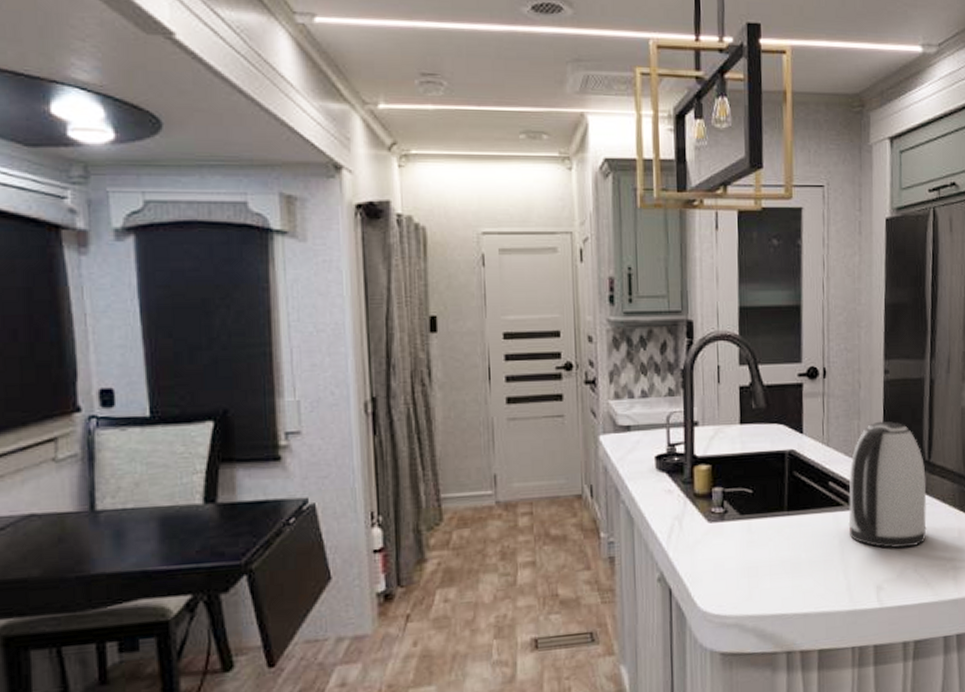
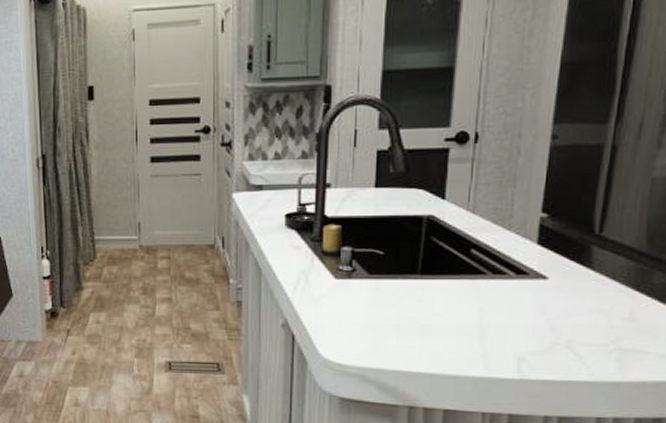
kettle: present [848,421,927,549] -> none [490,189,594,323]

